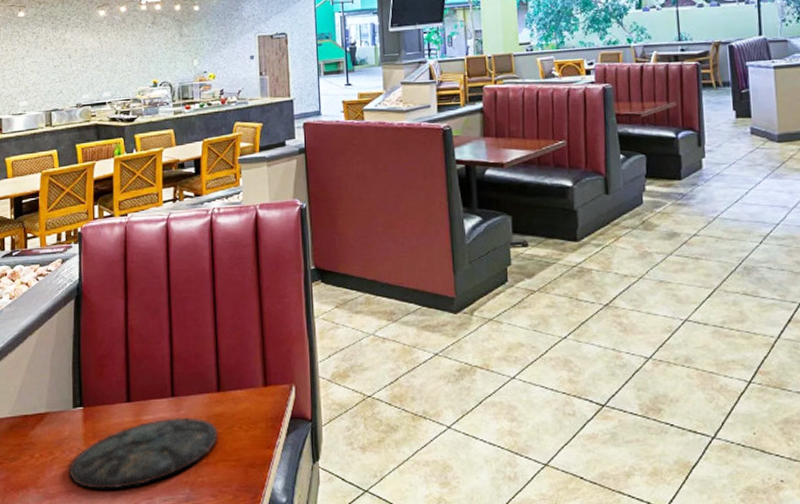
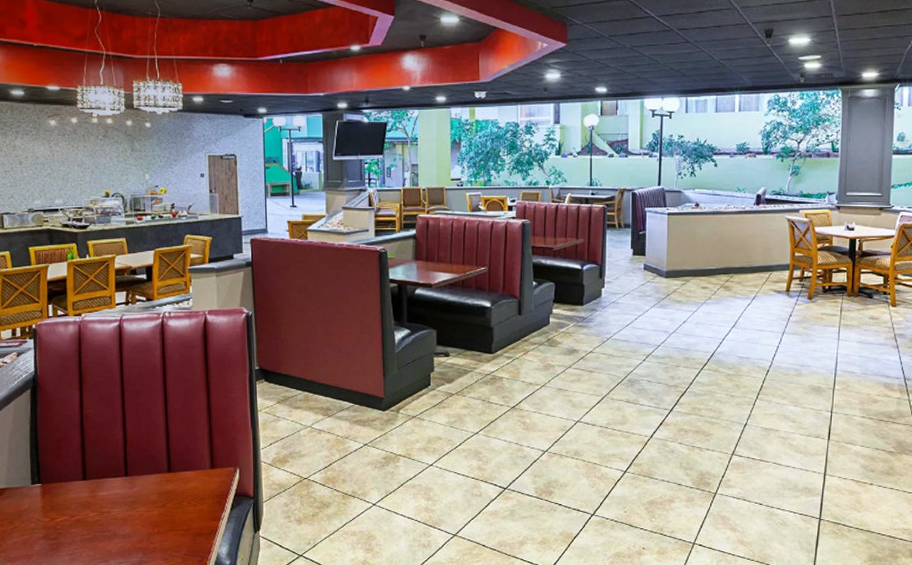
plate: present [69,417,218,490] -> none [28,494,168,555]

